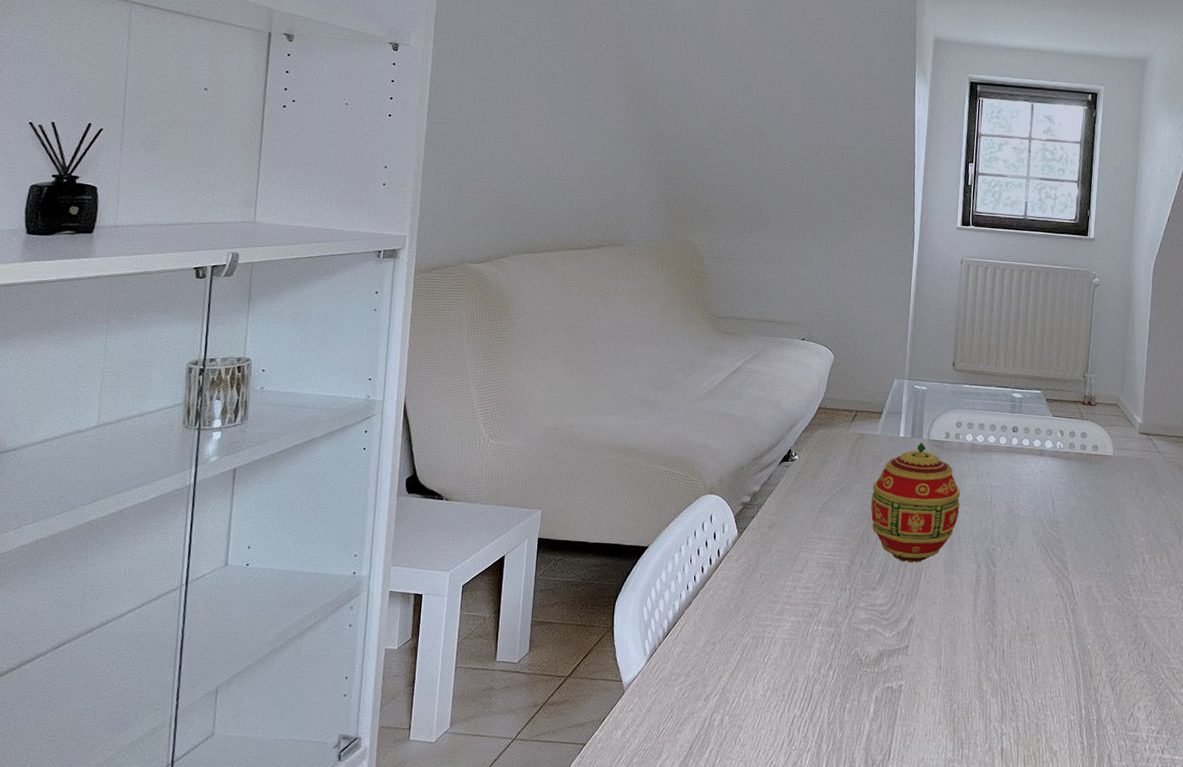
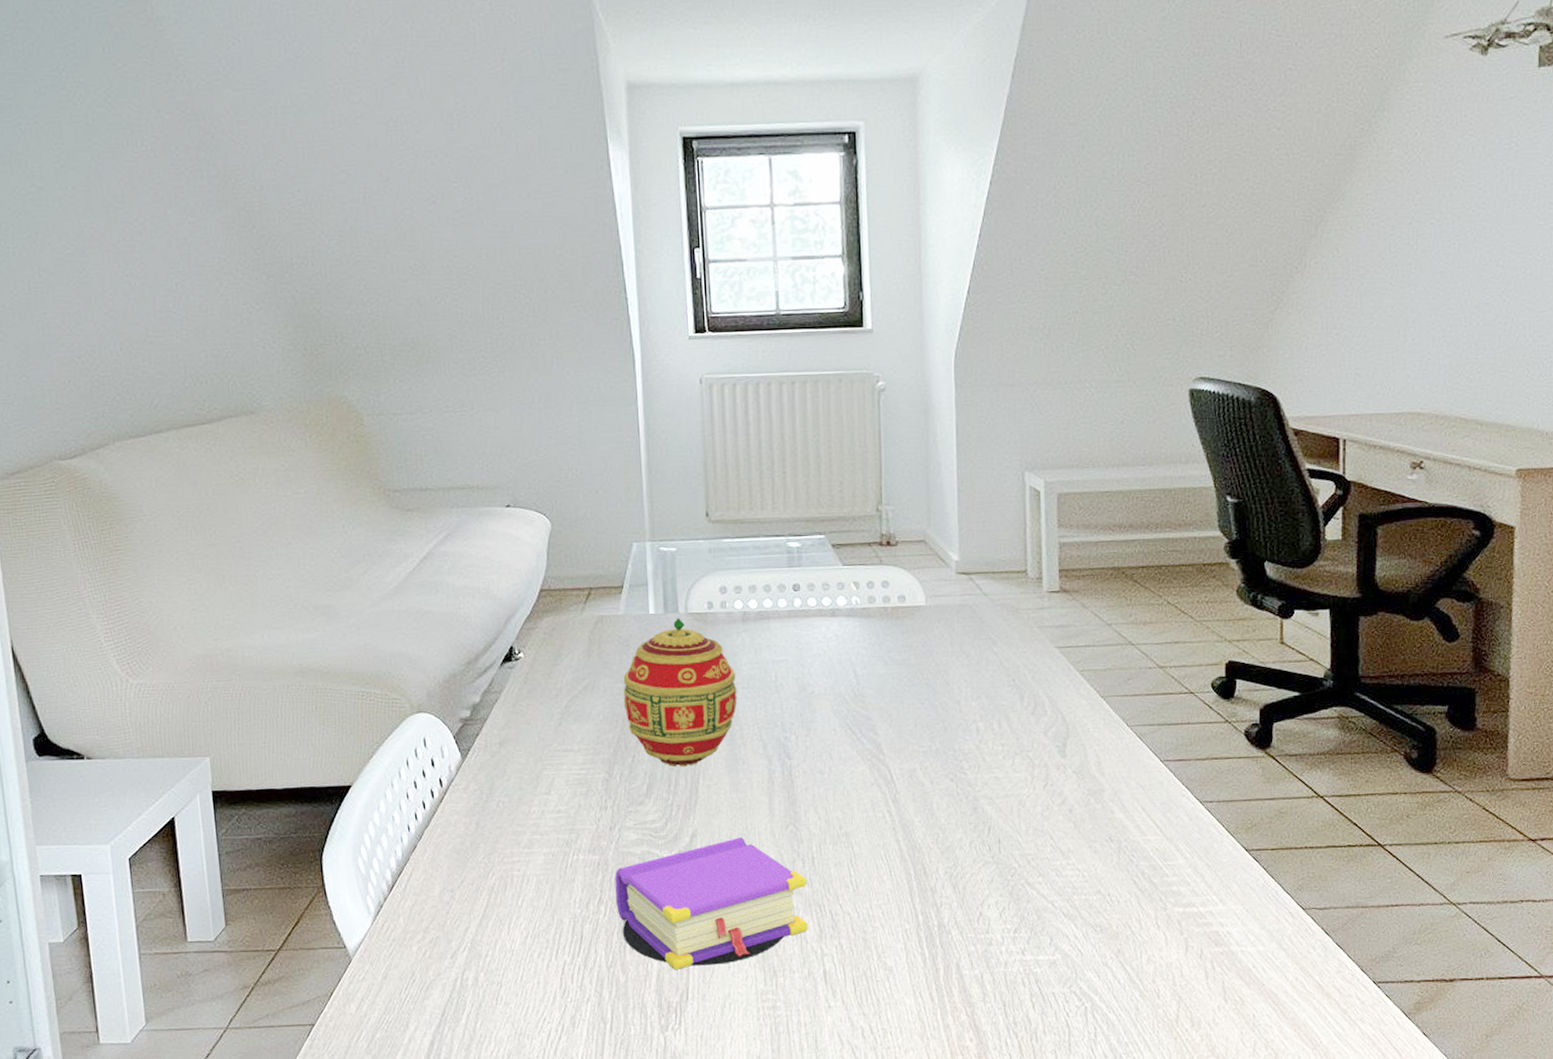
book: none [842,626,996,733] -> present [615,837,808,971]

